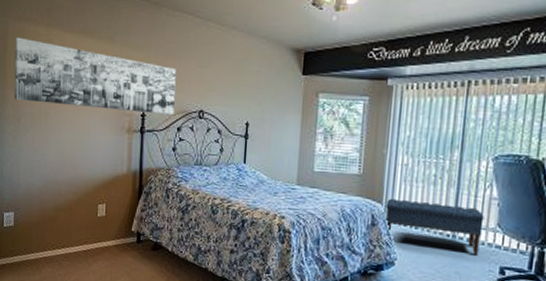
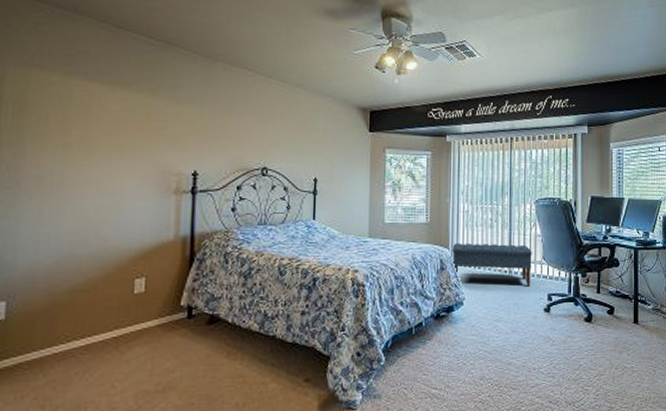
wall art: present [14,37,176,116] -> none [11,85,235,174]

